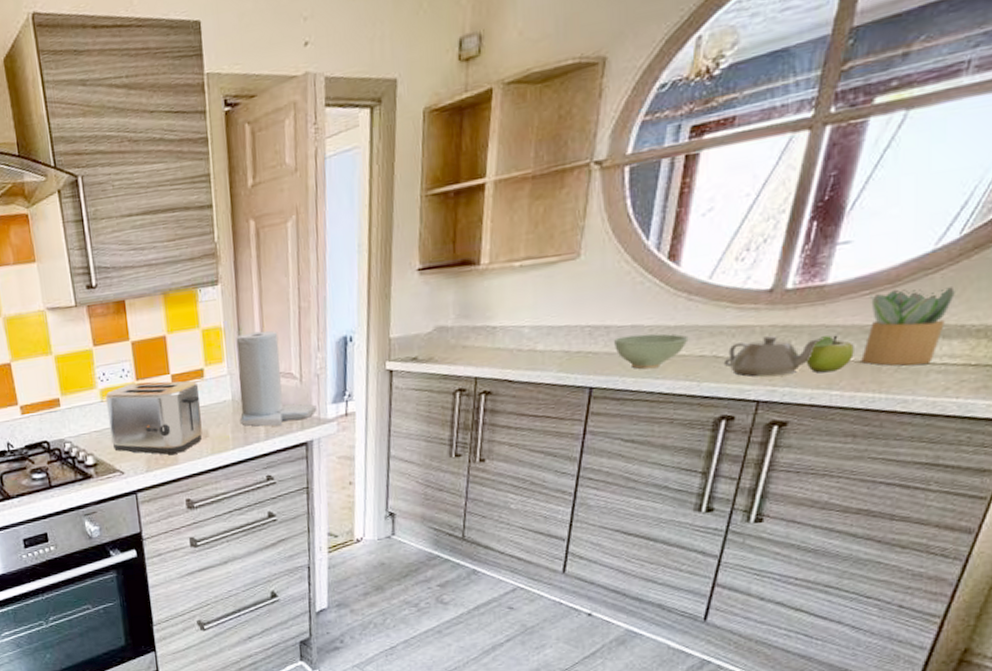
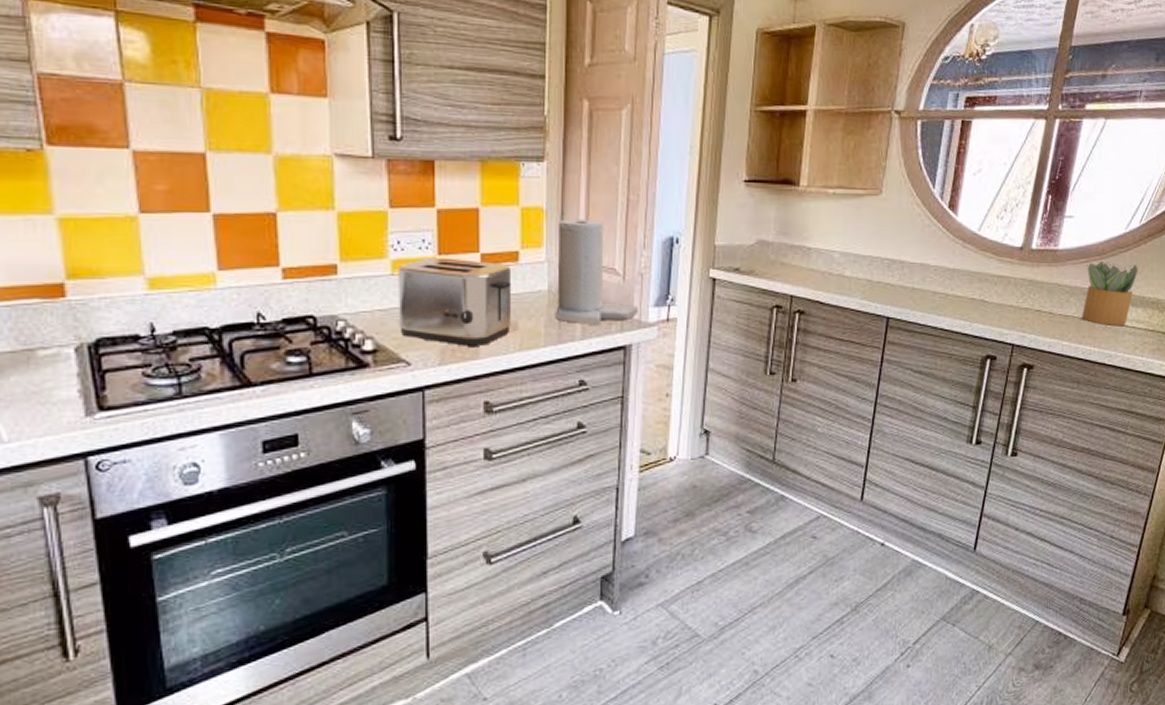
bowl: present [613,333,690,370] -> none [906,273,965,306]
teapot: present [723,335,824,377] -> none [988,288,1057,324]
fruit: present [806,335,854,373] -> none [1045,293,1077,325]

